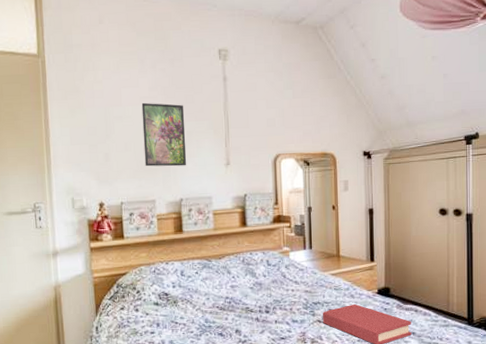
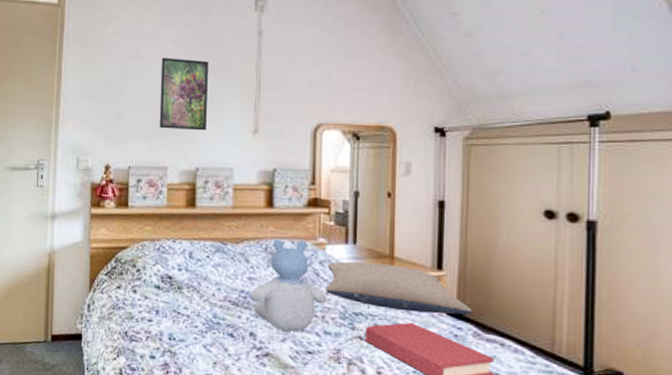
stuffed bear: none [234,250,293,325] -> present [251,239,327,332]
pillow: none [291,262,396,296] -> present [326,261,472,315]

